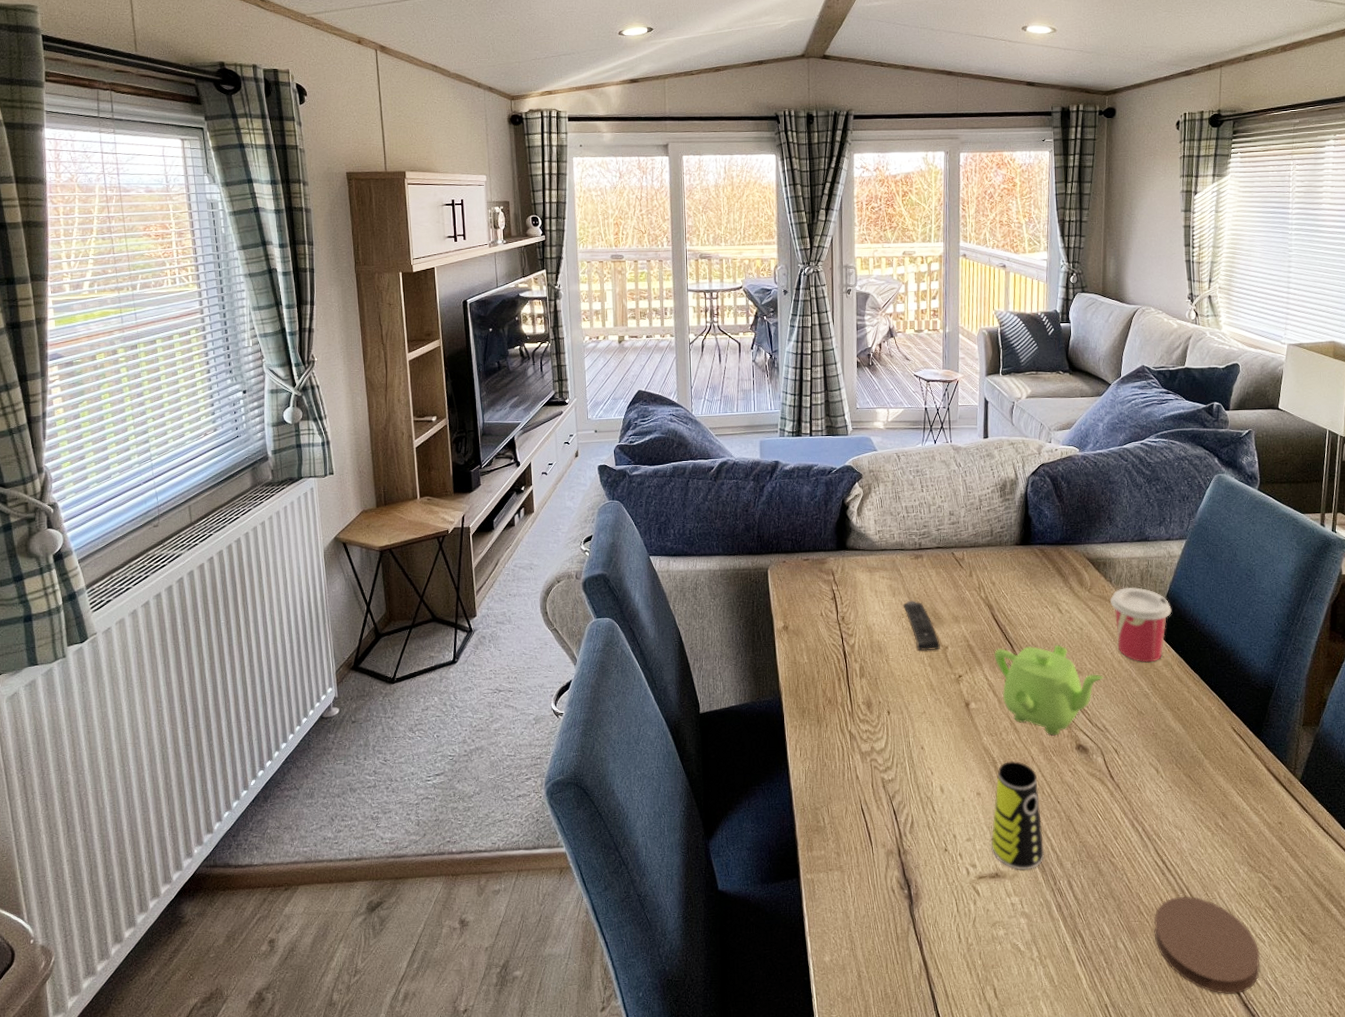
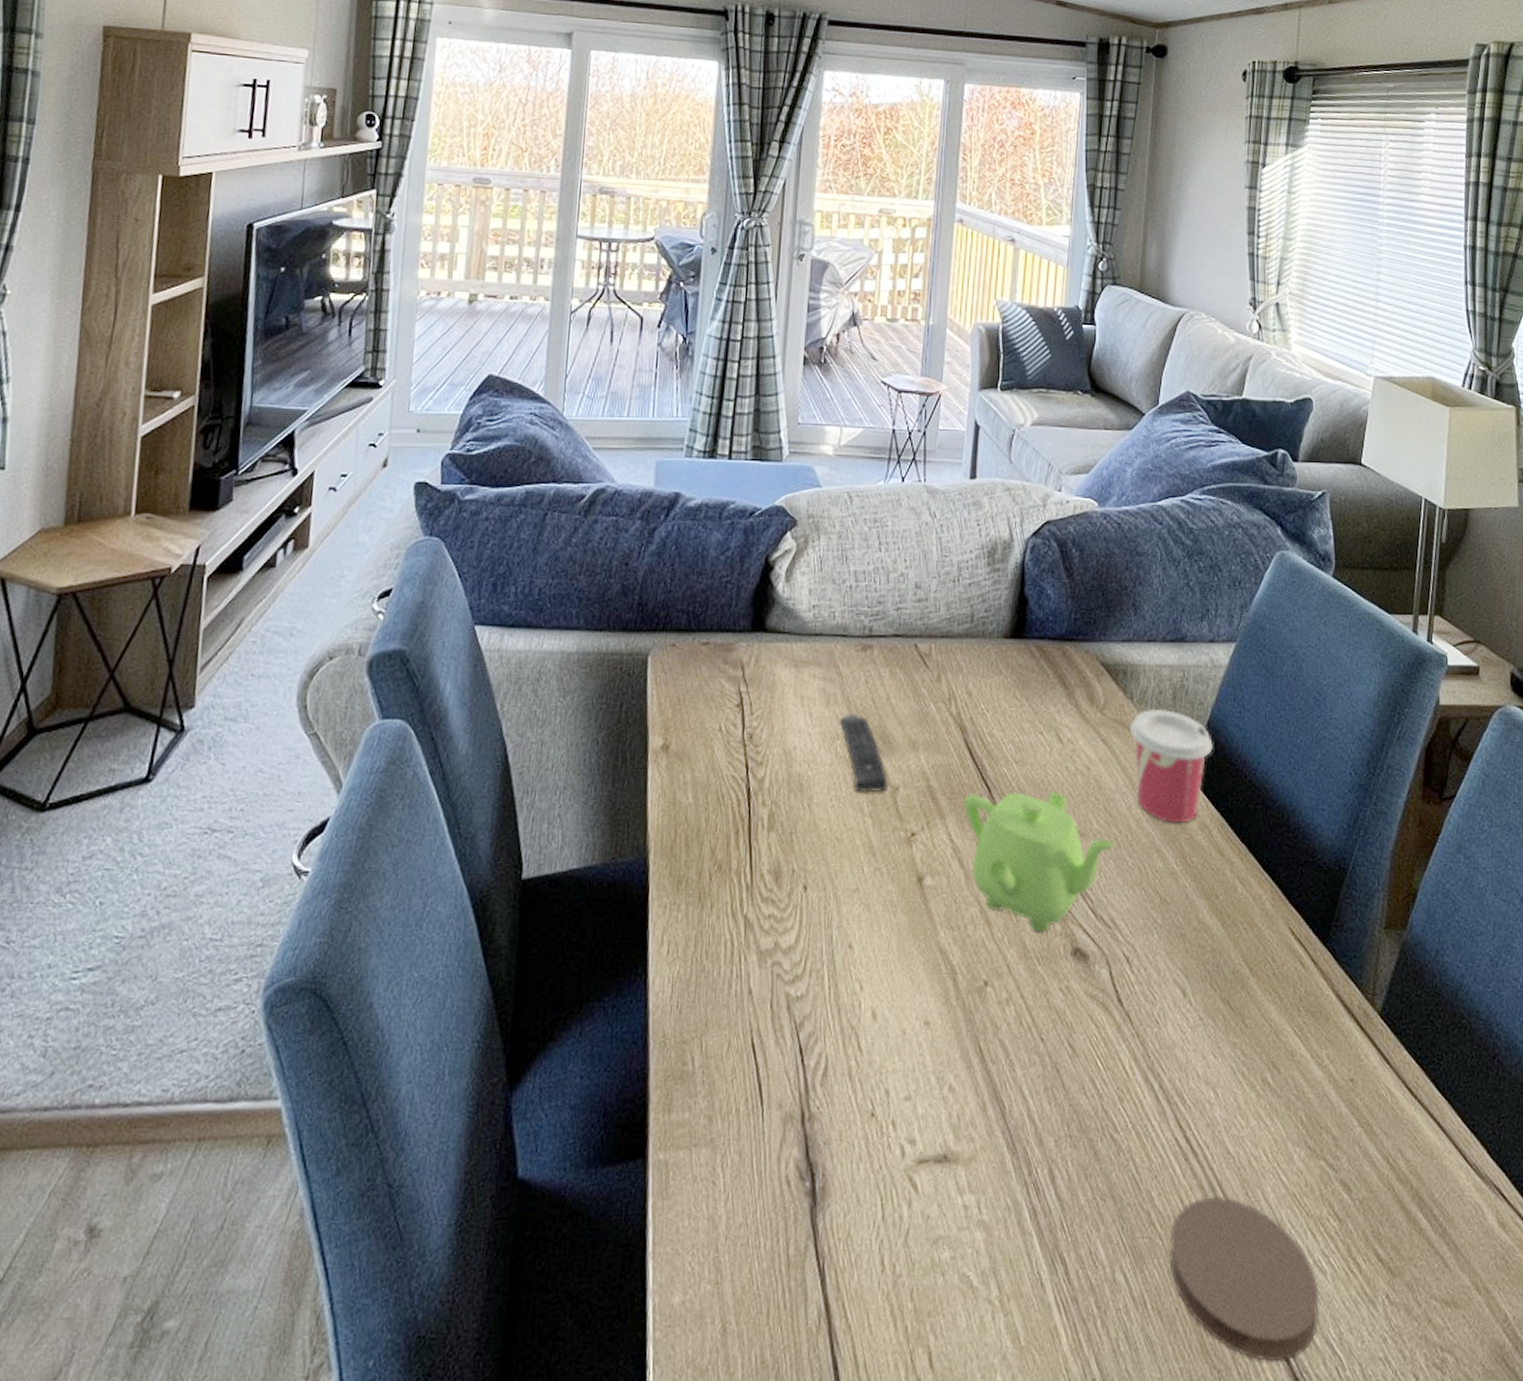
cup: present [991,760,1045,870] -> none [941,970,1018,1151]

